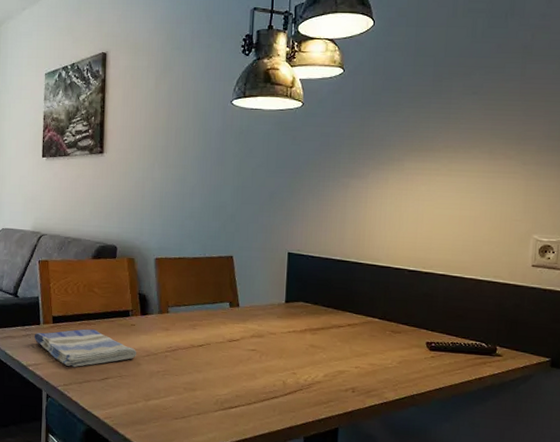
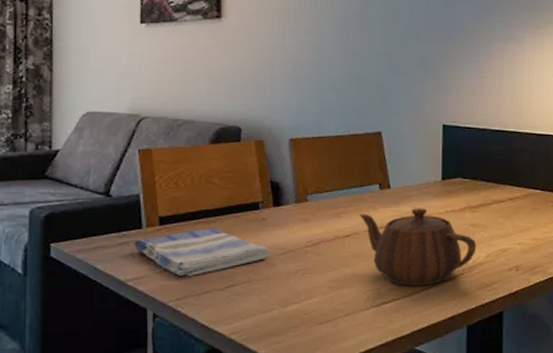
teapot: none [211,326,316,397] -> present [359,208,477,286]

